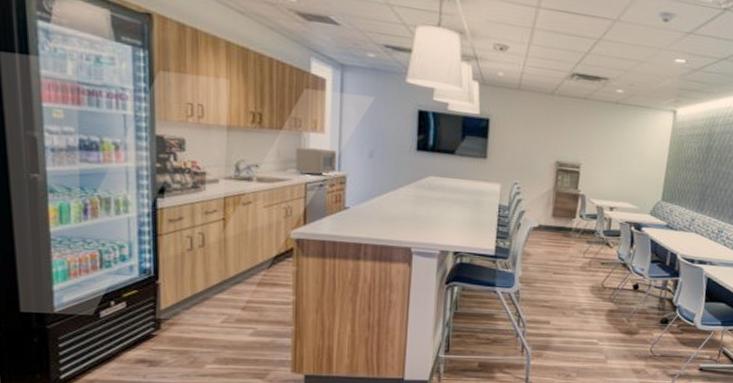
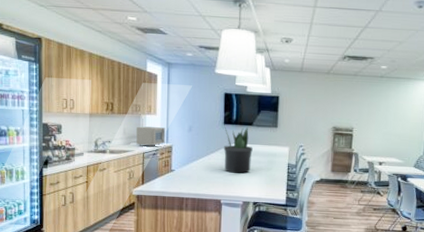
planter: none [415,153,454,215] -> present [223,126,253,173]

